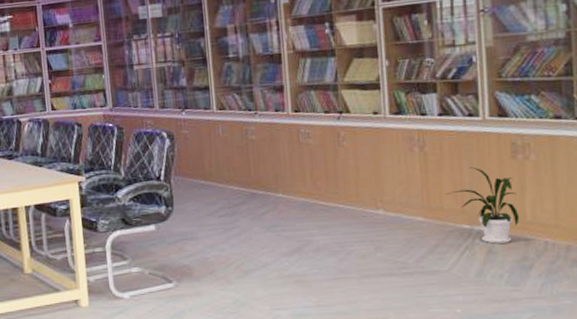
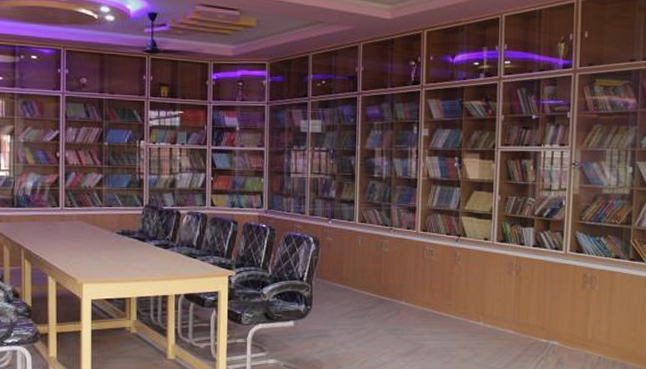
house plant: present [446,167,520,244] -> none [532,291,583,356]

